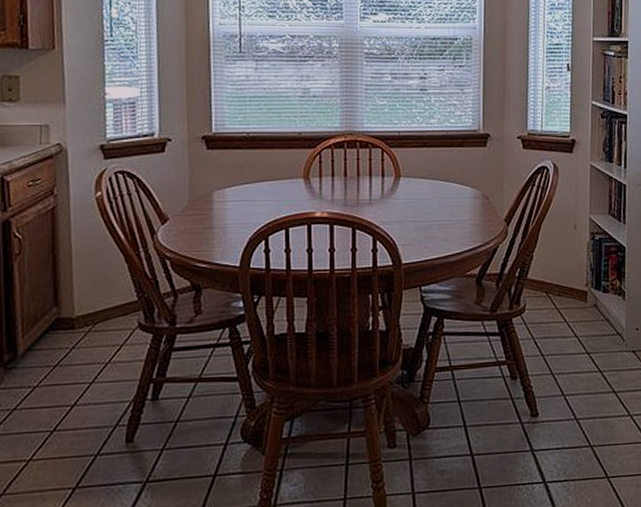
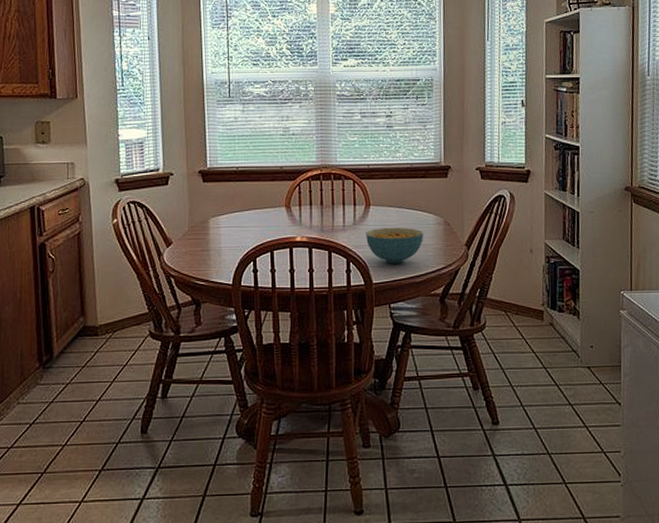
cereal bowl: none [394,201,459,241] -> present [365,227,423,263]

